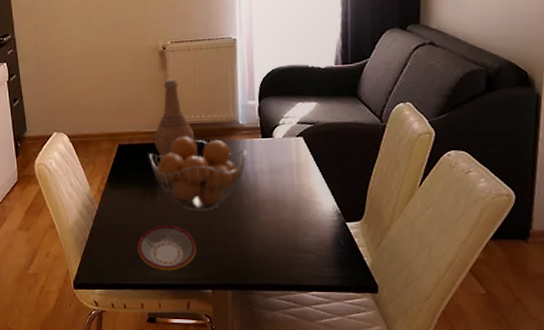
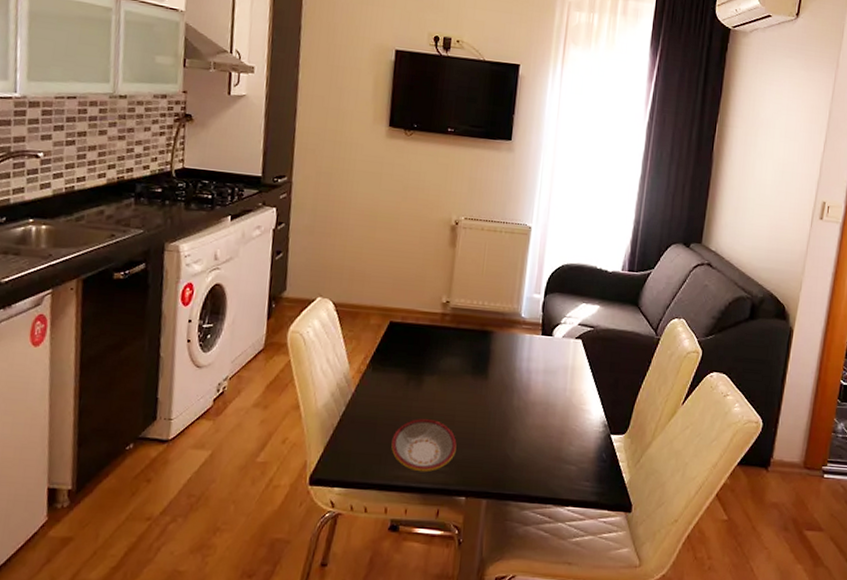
fruit basket: present [148,136,247,212] -> none [421,322,524,408]
vase: present [154,79,194,159] -> none [429,257,474,344]

